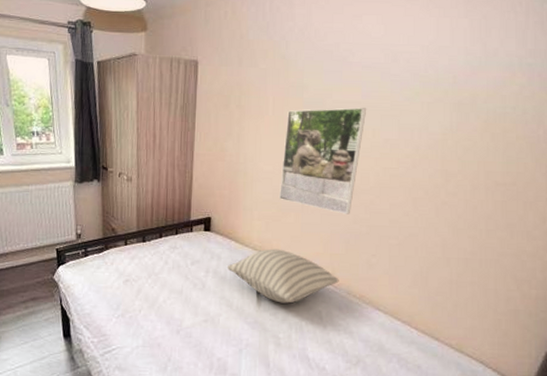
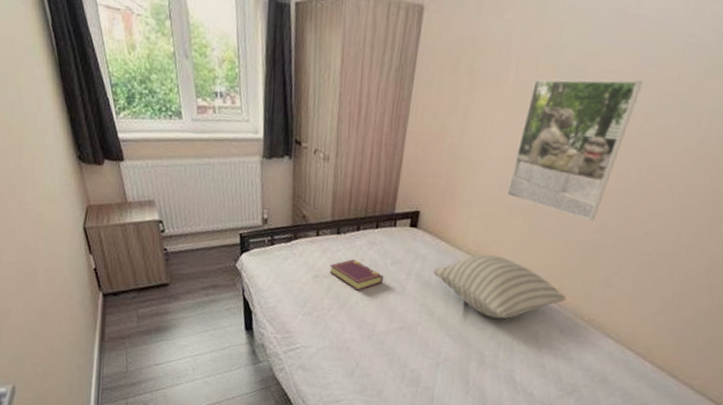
book: none [138,263,186,290] -> present [329,259,383,291]

